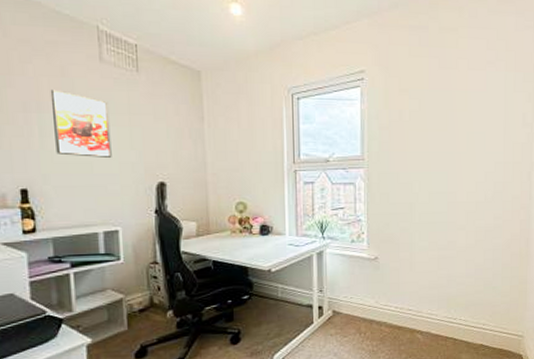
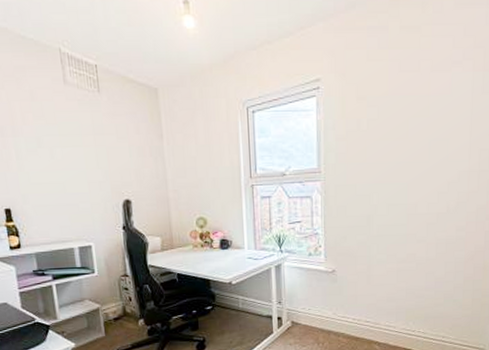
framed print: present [50,89,112,157] -> none [22,114,81,178]

